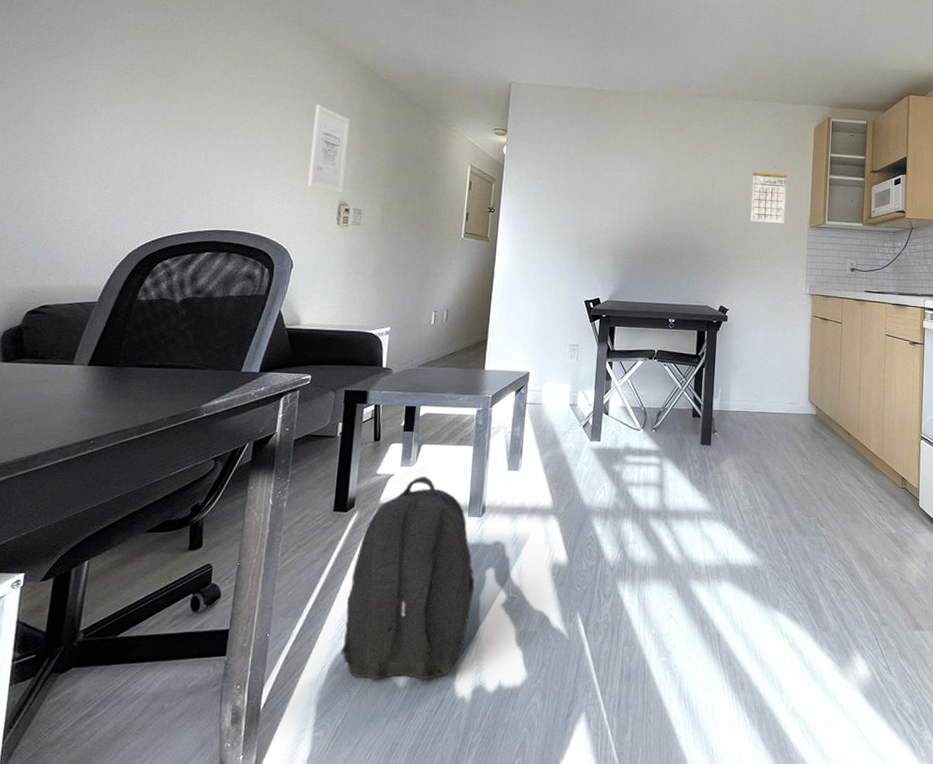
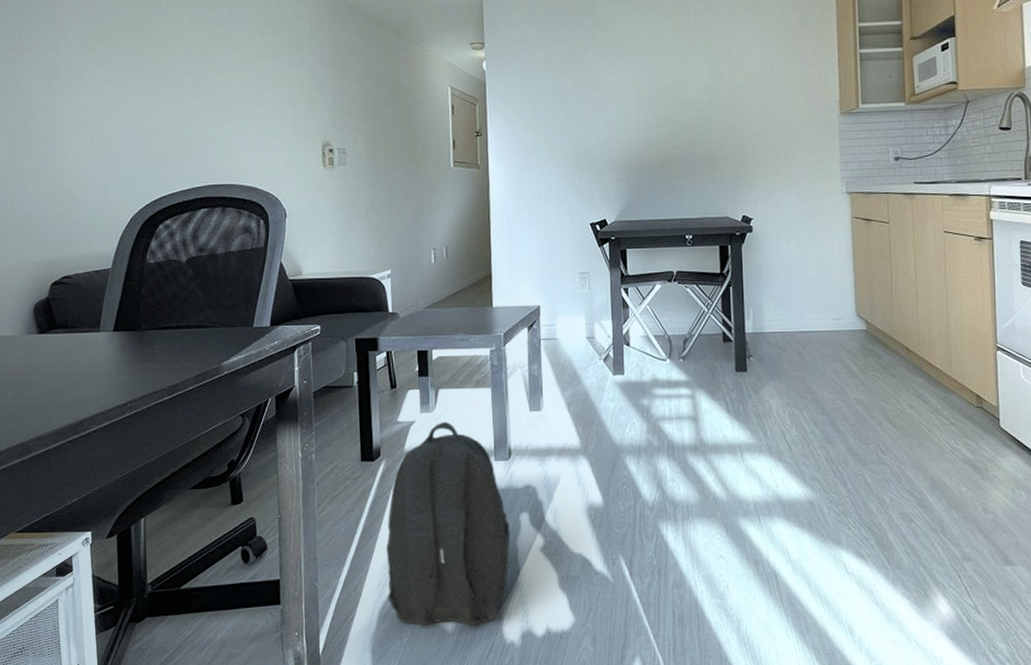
wall art: present [307,105,351,193] -> none [285,41,324,133]
calendar: present [750,162,788,223] -> none [766,43,810,116]

